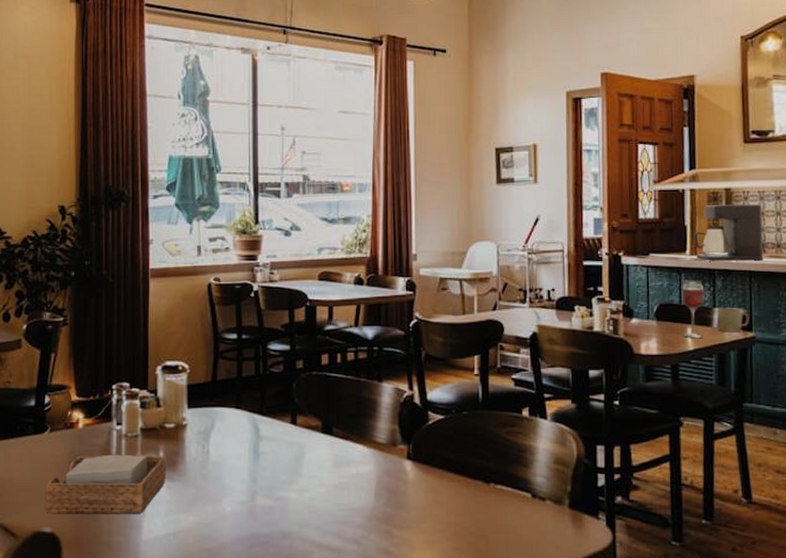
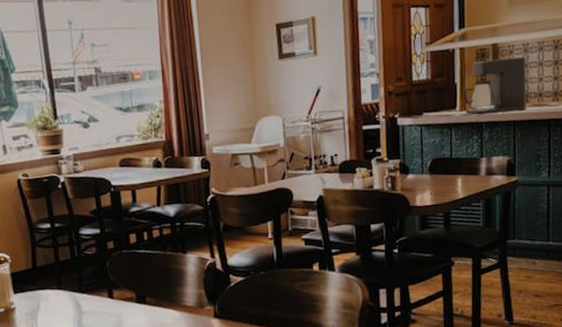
wineglass: present [681,280,705,339] -> none [452,133,474,188]
mug: present [717,308,750,334] -> none [484,156,513,180]

